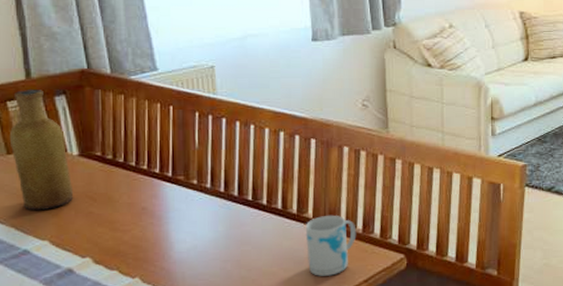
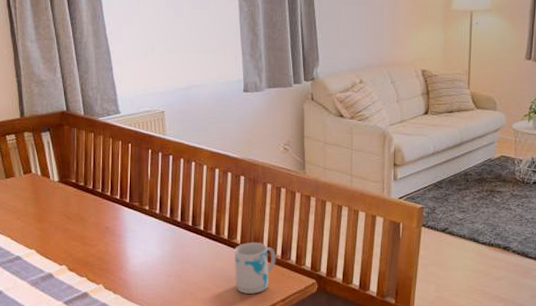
vase: present [9,90,74,211] -> none [7,126,55,225]

